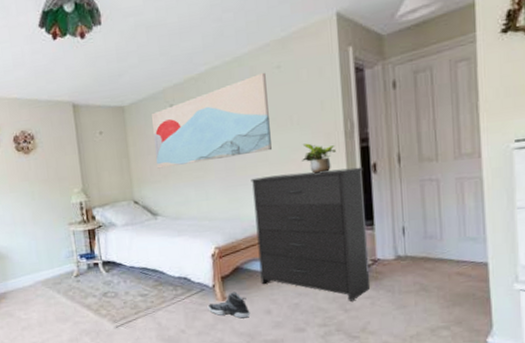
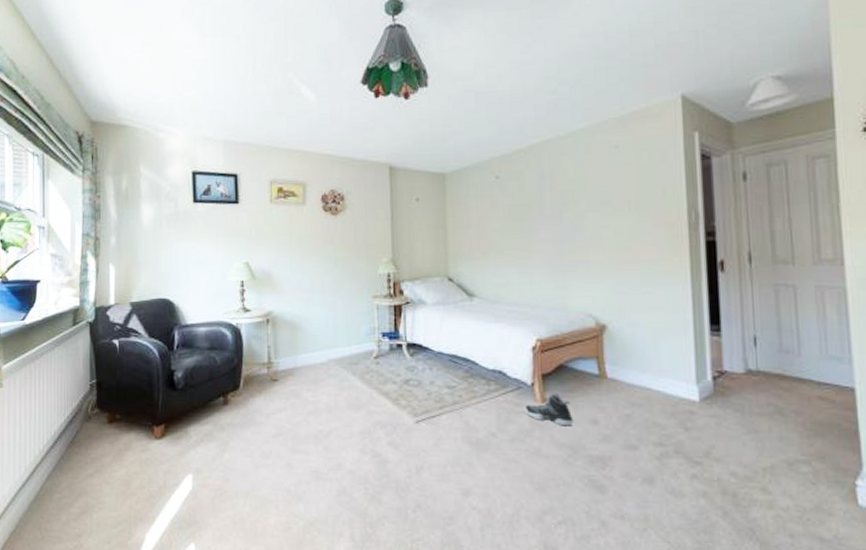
wall art: present [152,72,272,169] -> none [475,150,606,244]
dresser: present [251,166,369,302] -> none [581,263,715,419]
potted plant: present [302,143,336,174] -> none [640,231,678,266]

